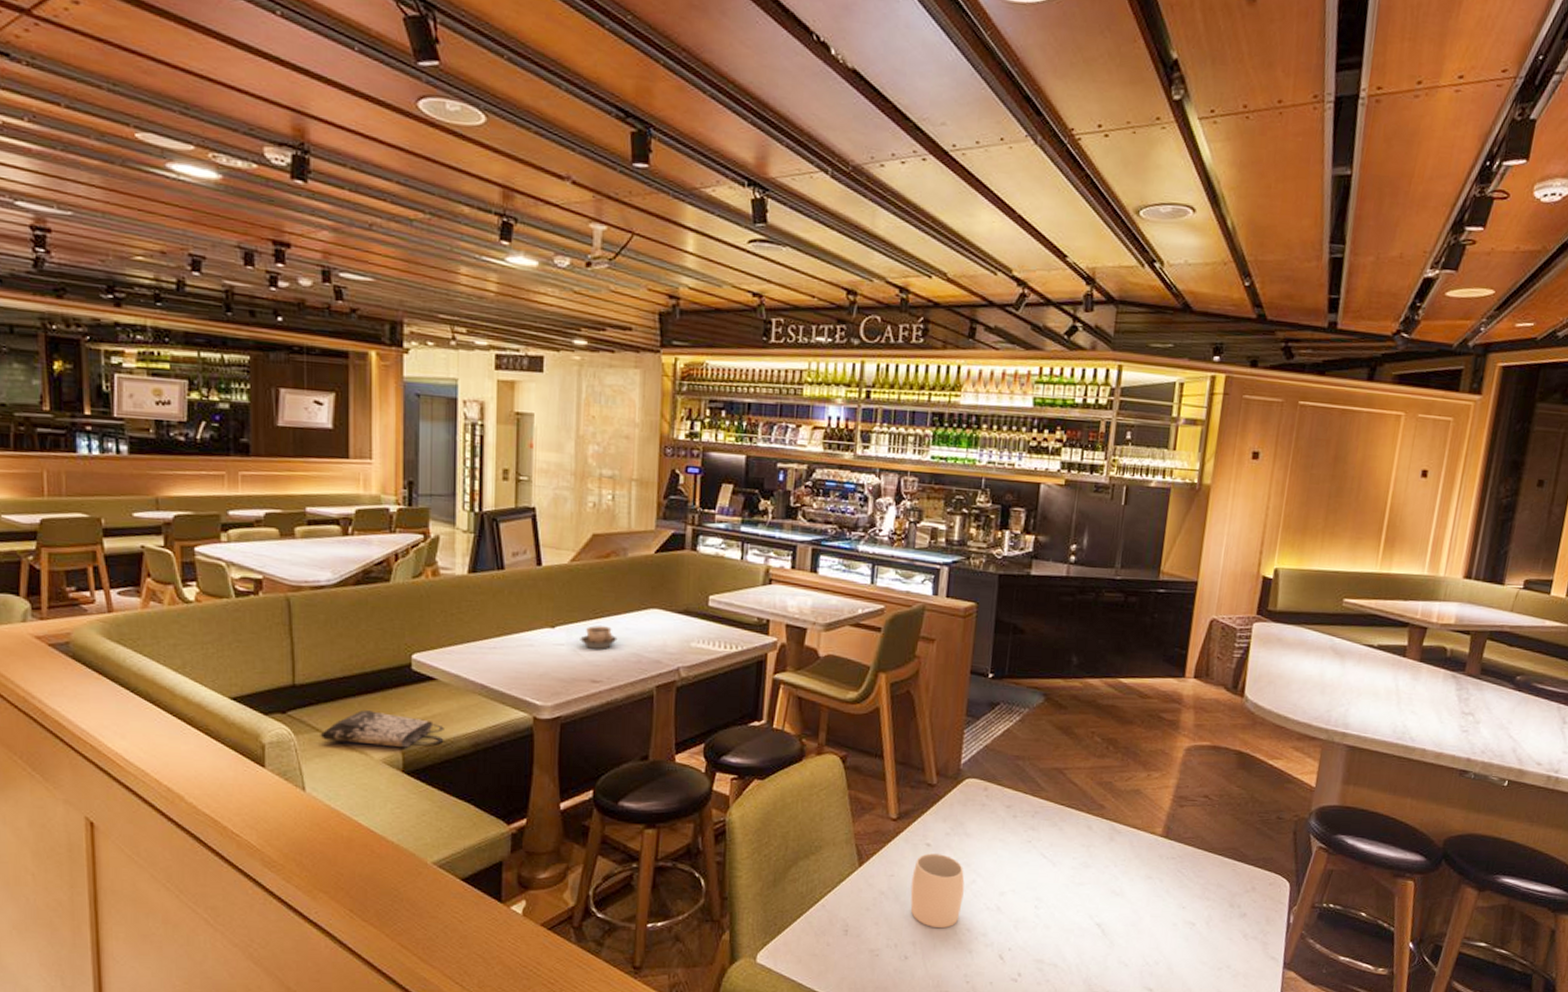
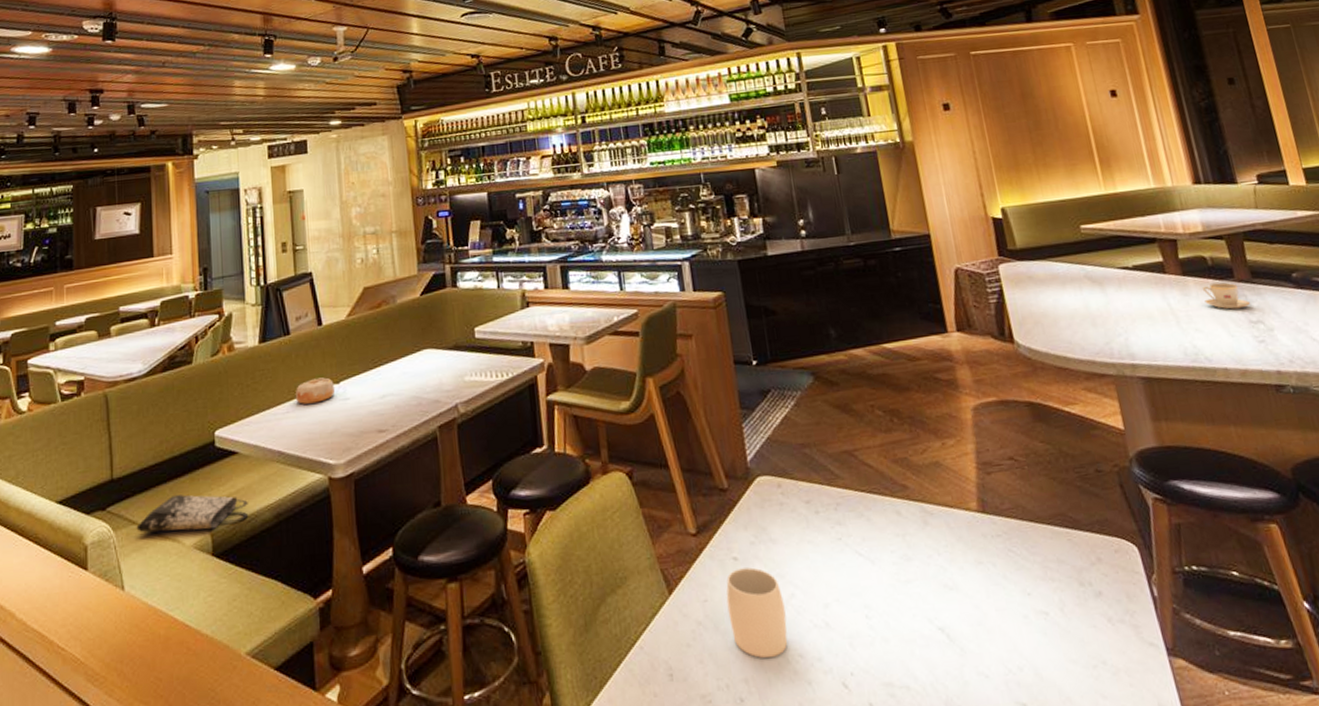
pastry: none [504,618,550,644] -> present [295,377,336,404]
cup: present [580,625,618,651] -> none [363,373,397,400]
teacup: none [1429,673,1470,700] -> present [1202,282,1251,310]

